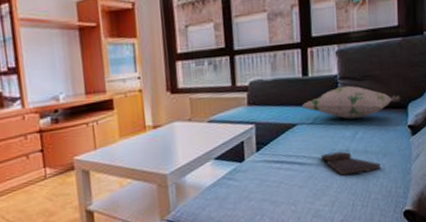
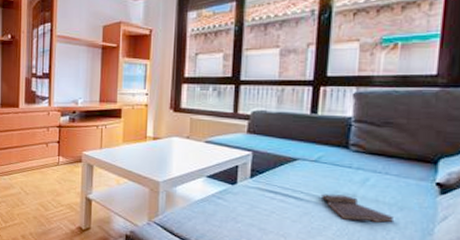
decorative pillow: present [302,85,402,120] -> none [307,129,431,165]

